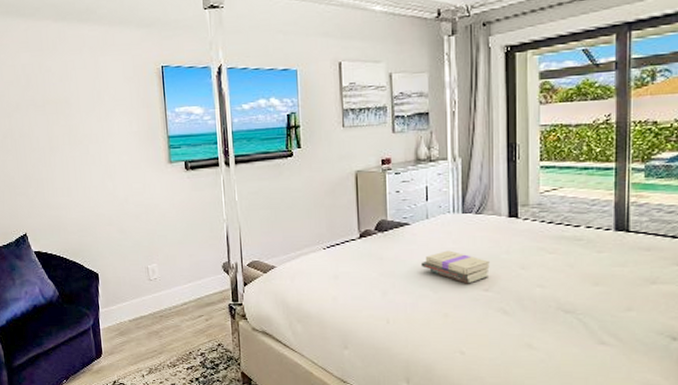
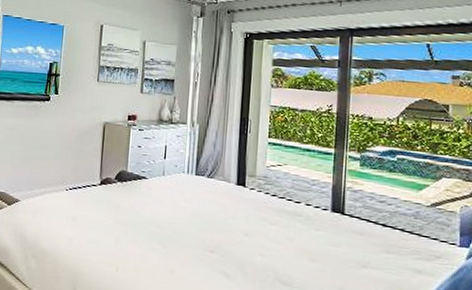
books: present [420,250,490,284] -> none [153,208,217,244]

